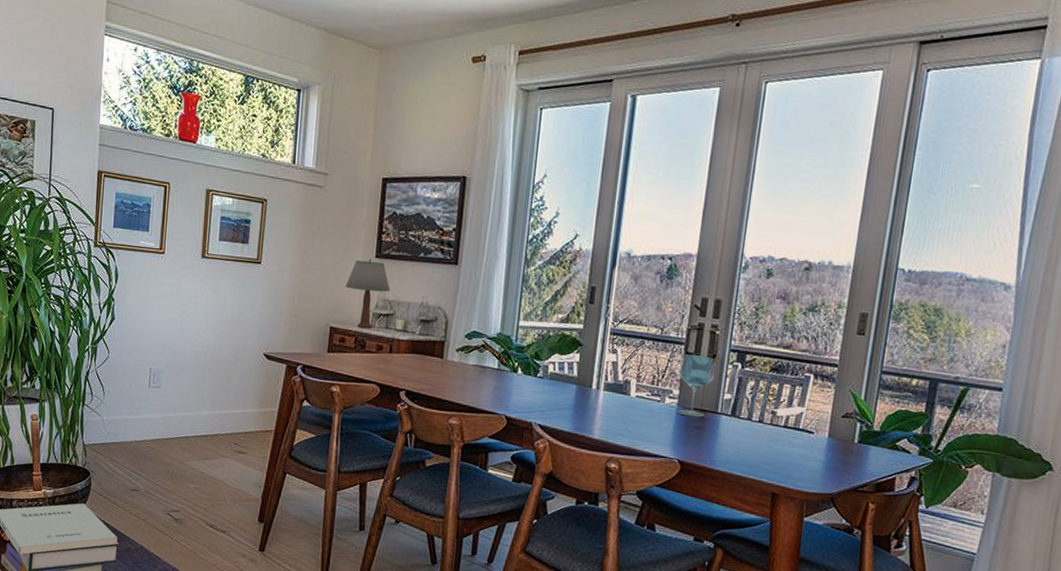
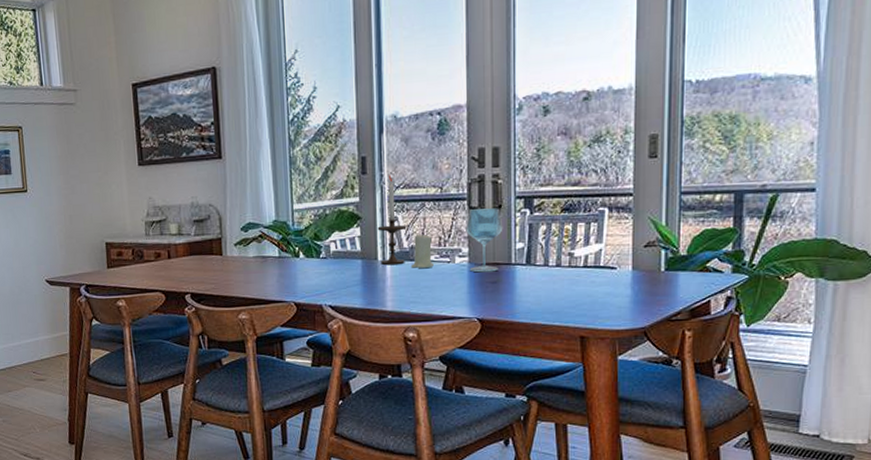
table lamp: present [345,258,390,329] -> none [114,167,159,239]
candlestick: none [595,308,624,396] -> present [377,175,407,266]
candle: none [622,368,647,404] -> present [411,232,434,269]

